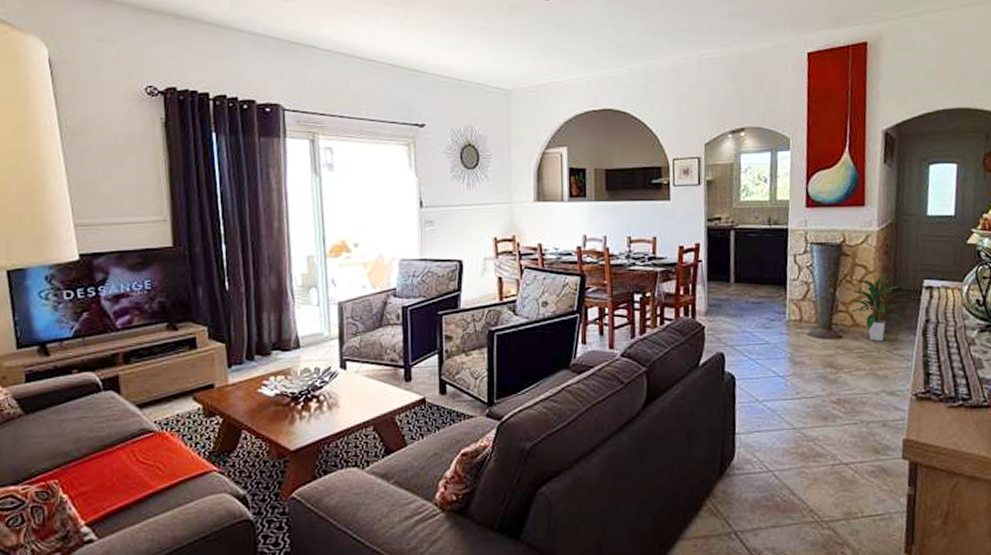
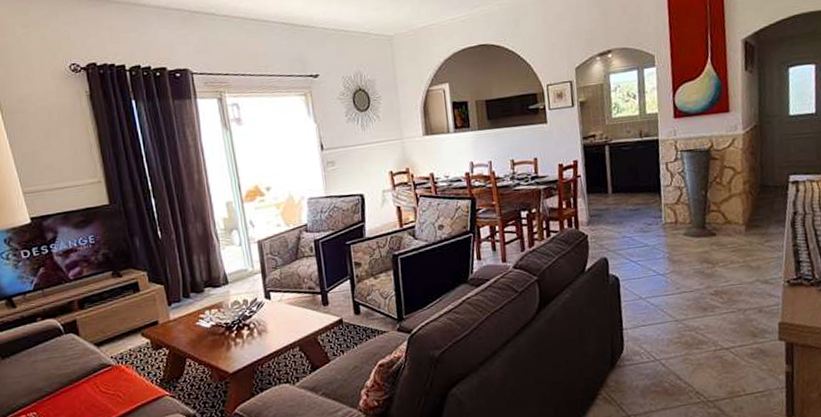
indoor plant: present [850,273,904,342] -> none [720,172,773,236]

